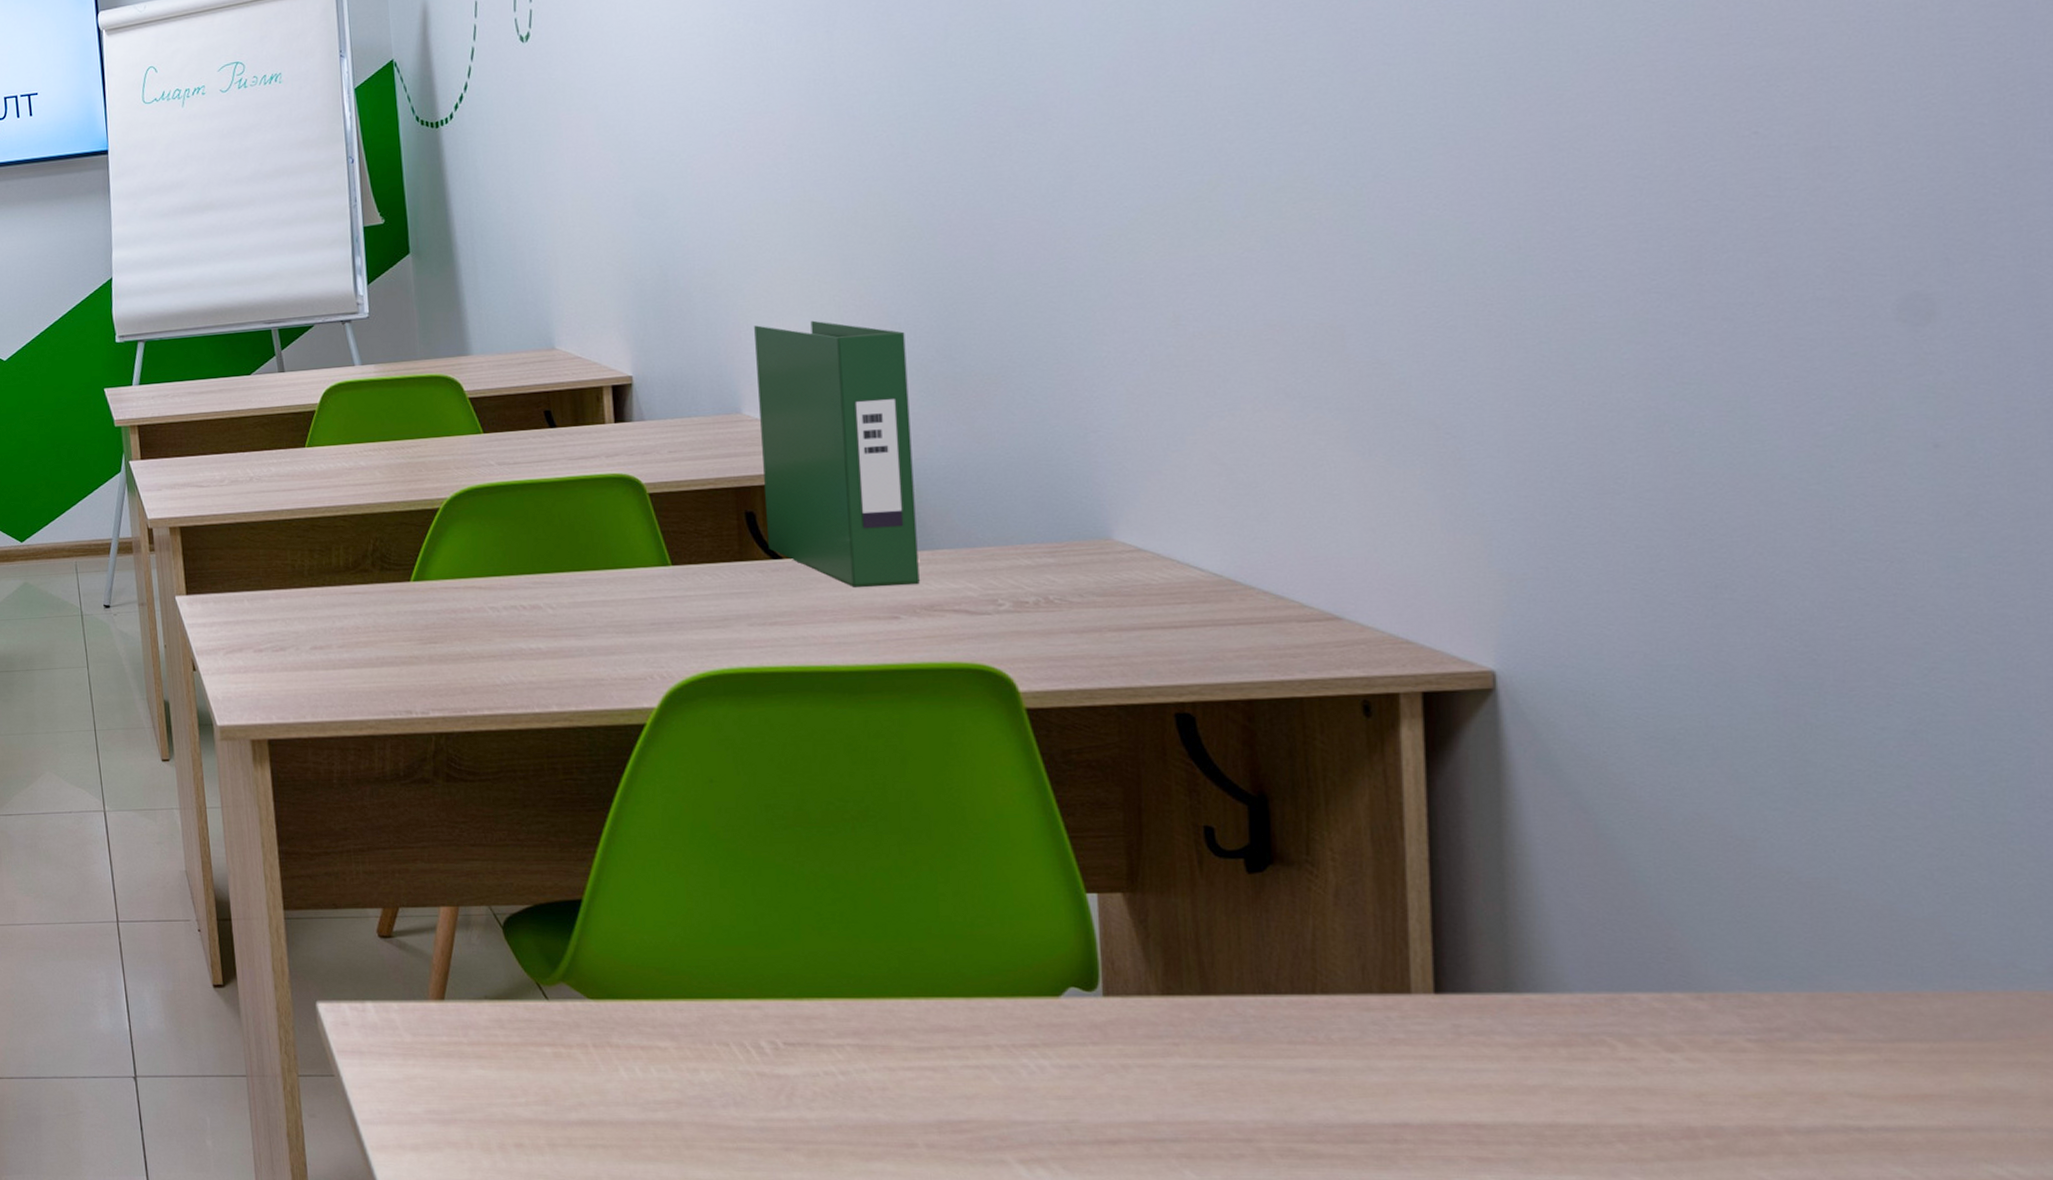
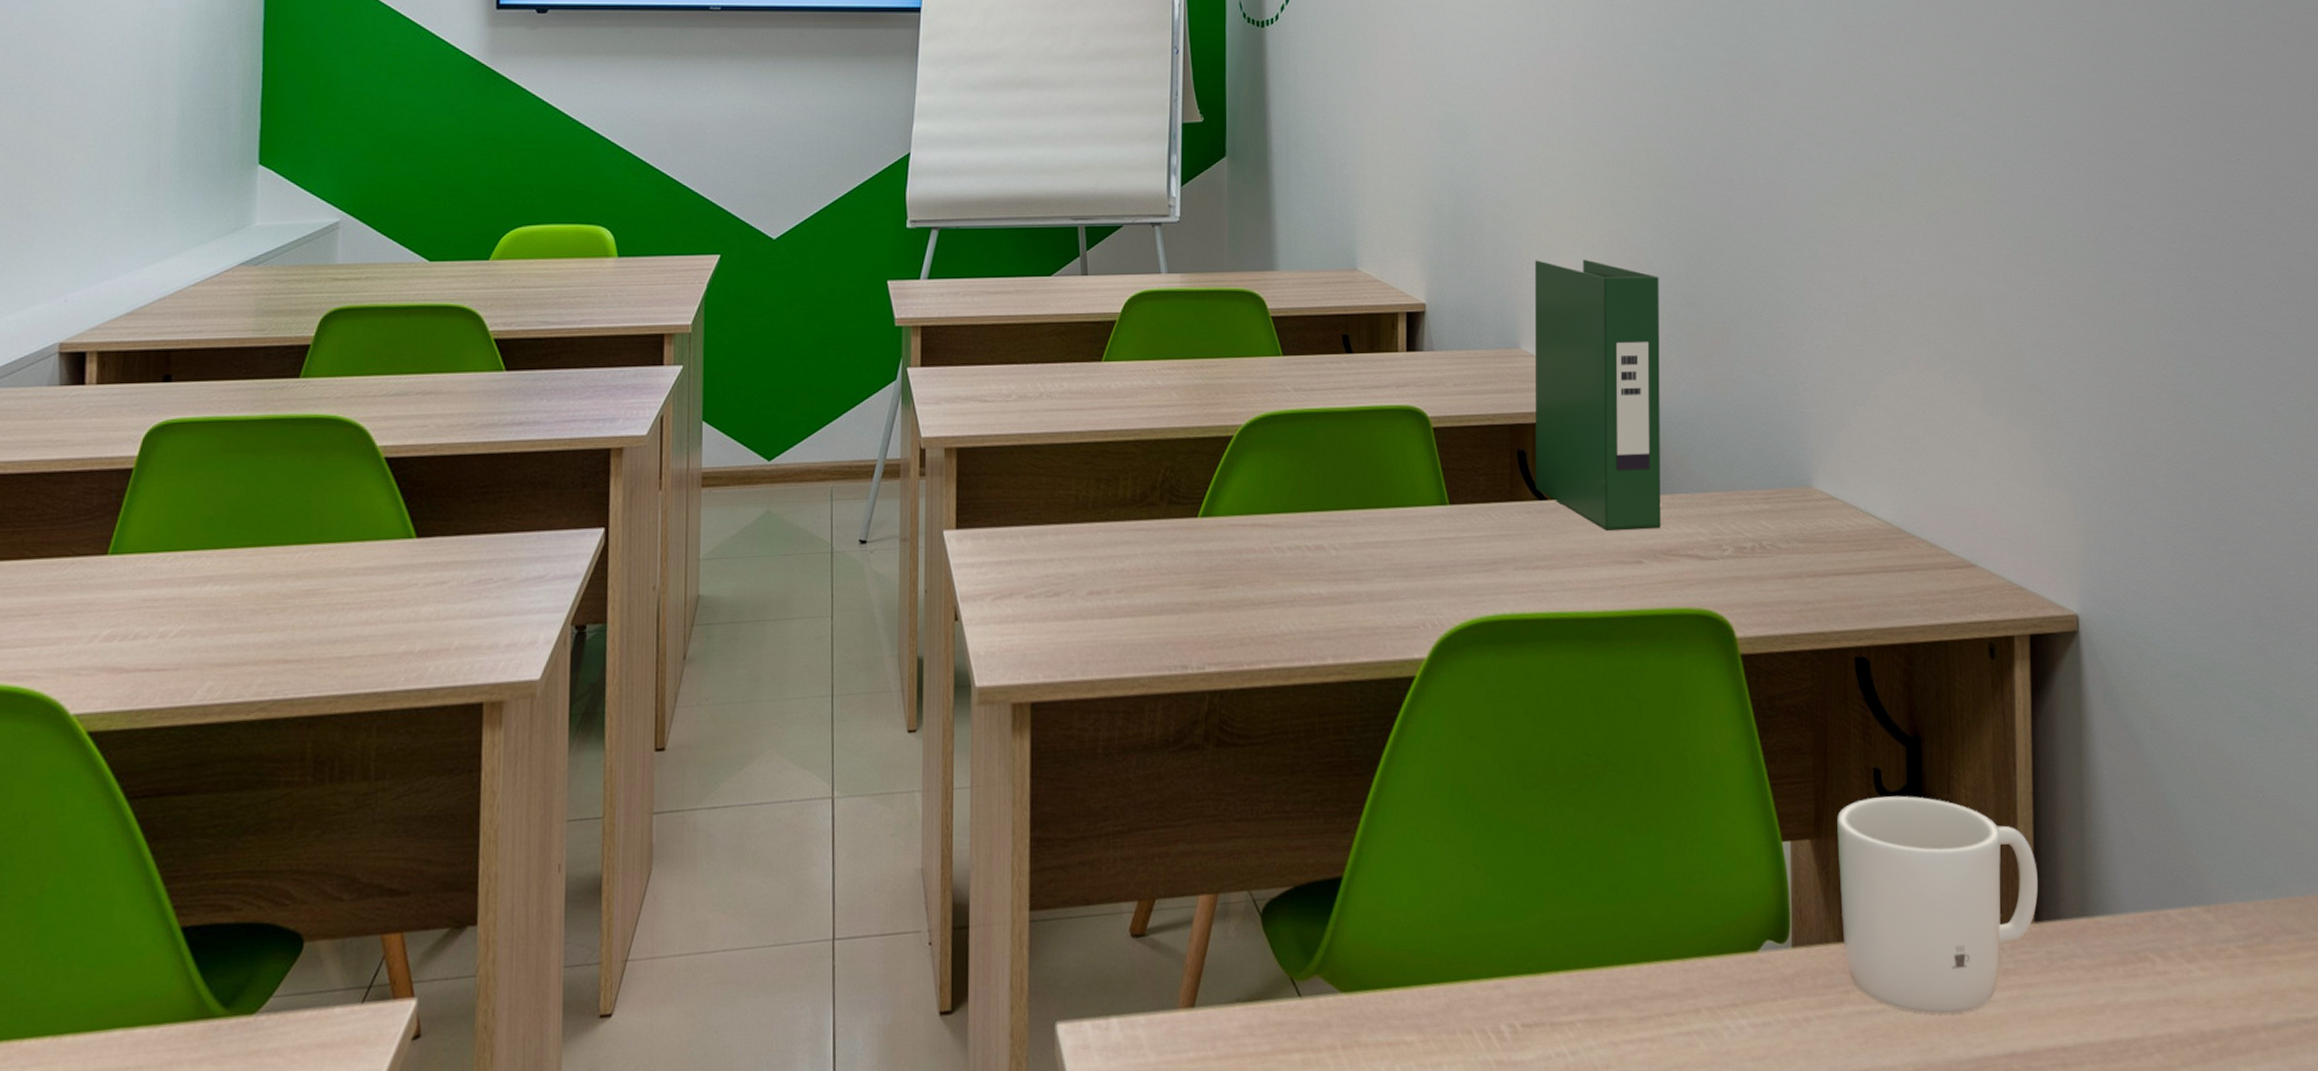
mug: none [1157,855,1439,1077] -> present [1837,795,2039,1014]

